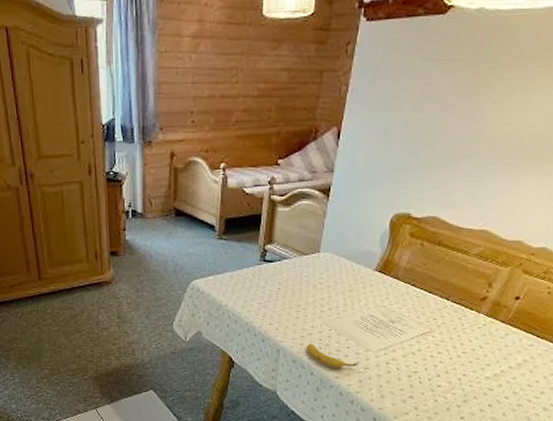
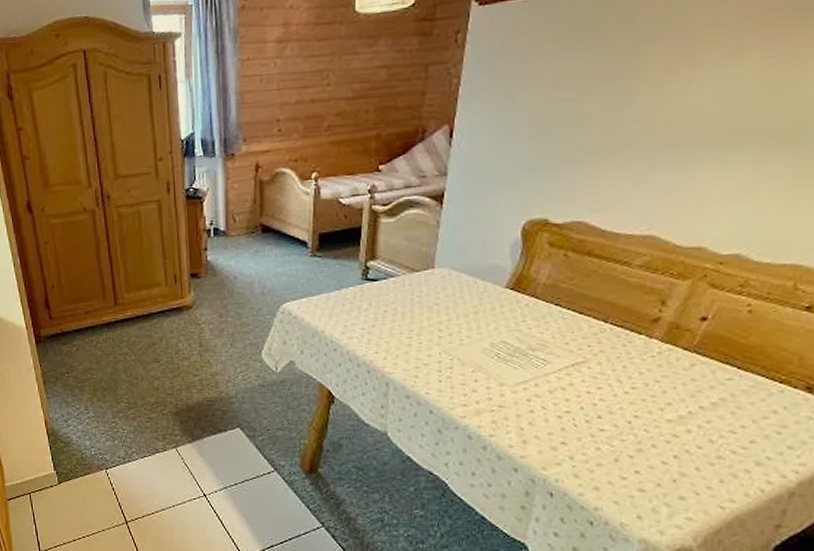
banana: present [306,343,359,369] -> none [422,375,491,406]

